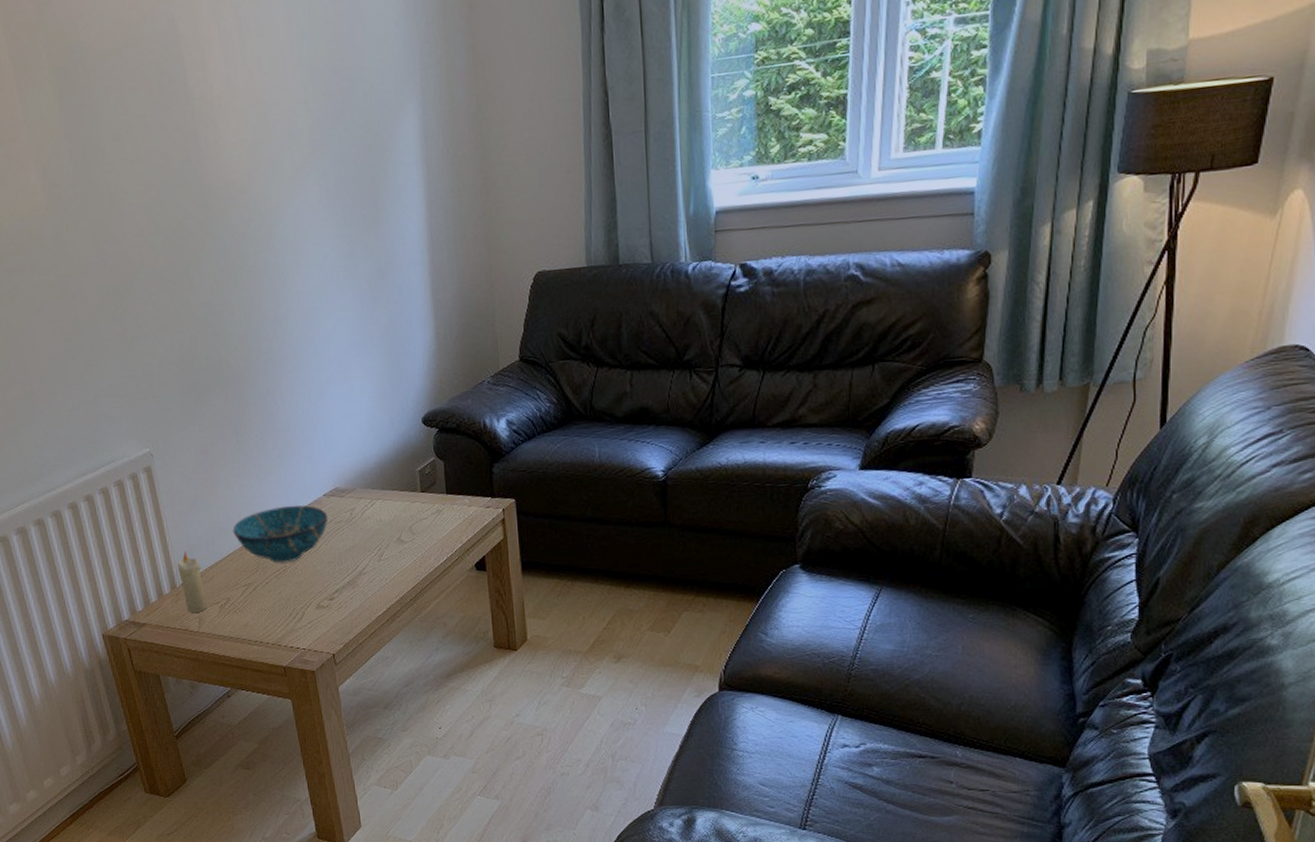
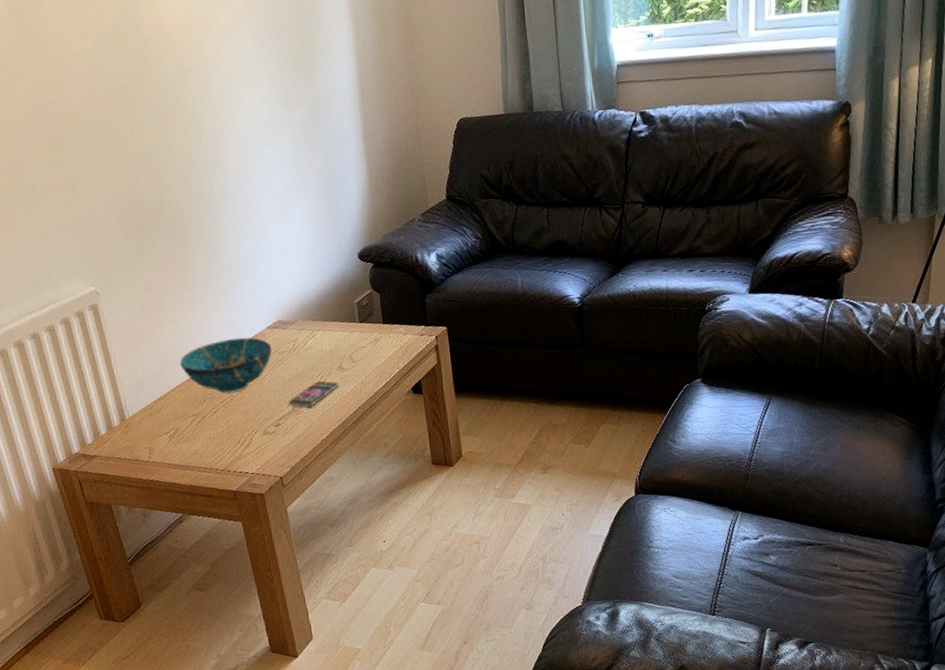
candle: present [178,550,207,613] -> none [126,384,157,443]
smartphone: none [344,553,397,581] -> present [289,381,339,407]

